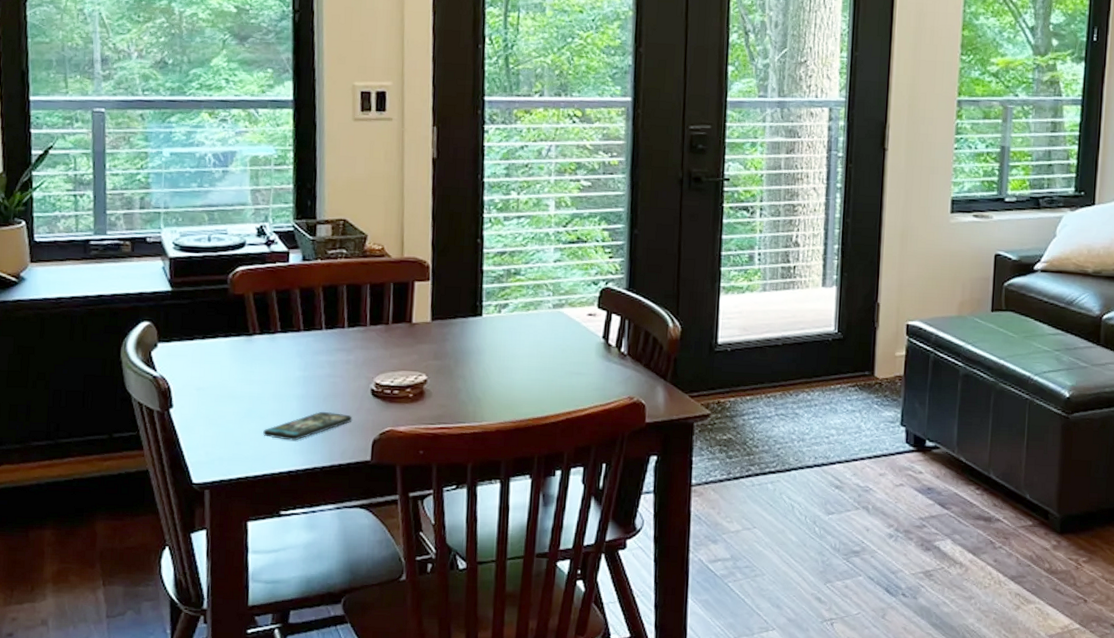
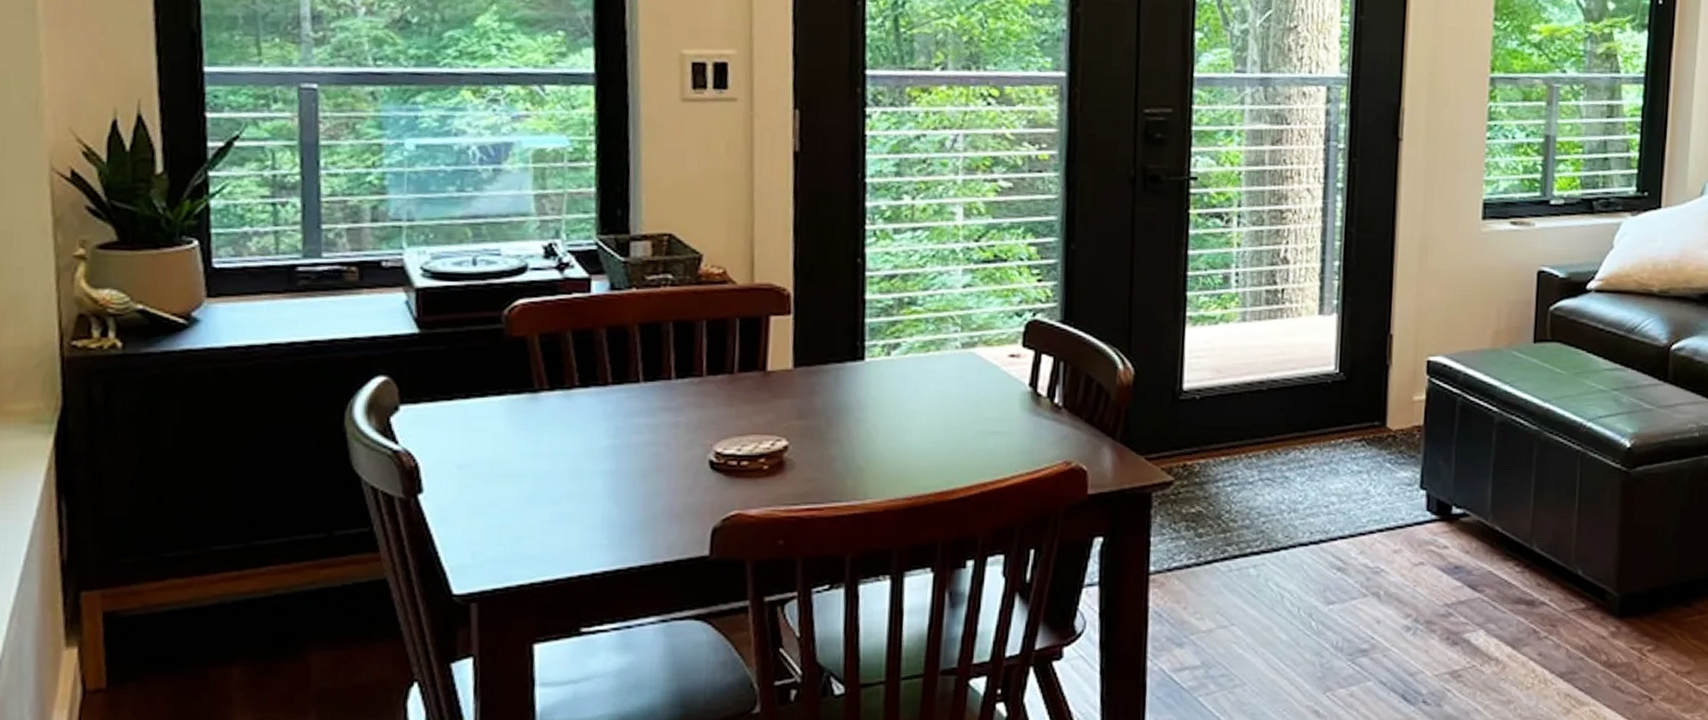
smartphone: present [263,411,353,441] -> none [555,491,683,533]

